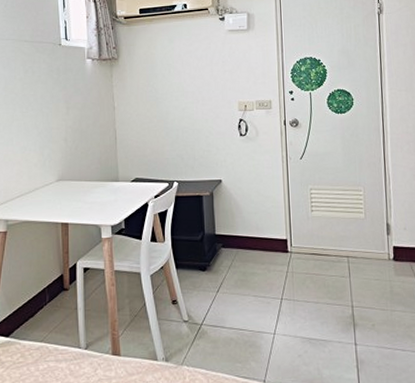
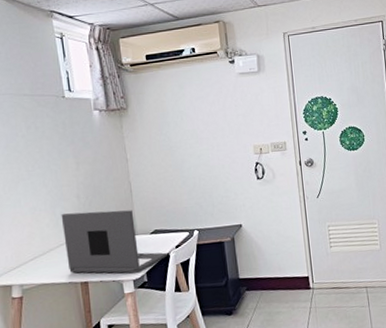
laptop: none [48,154,146,219] -> present [61,210,168,274]

